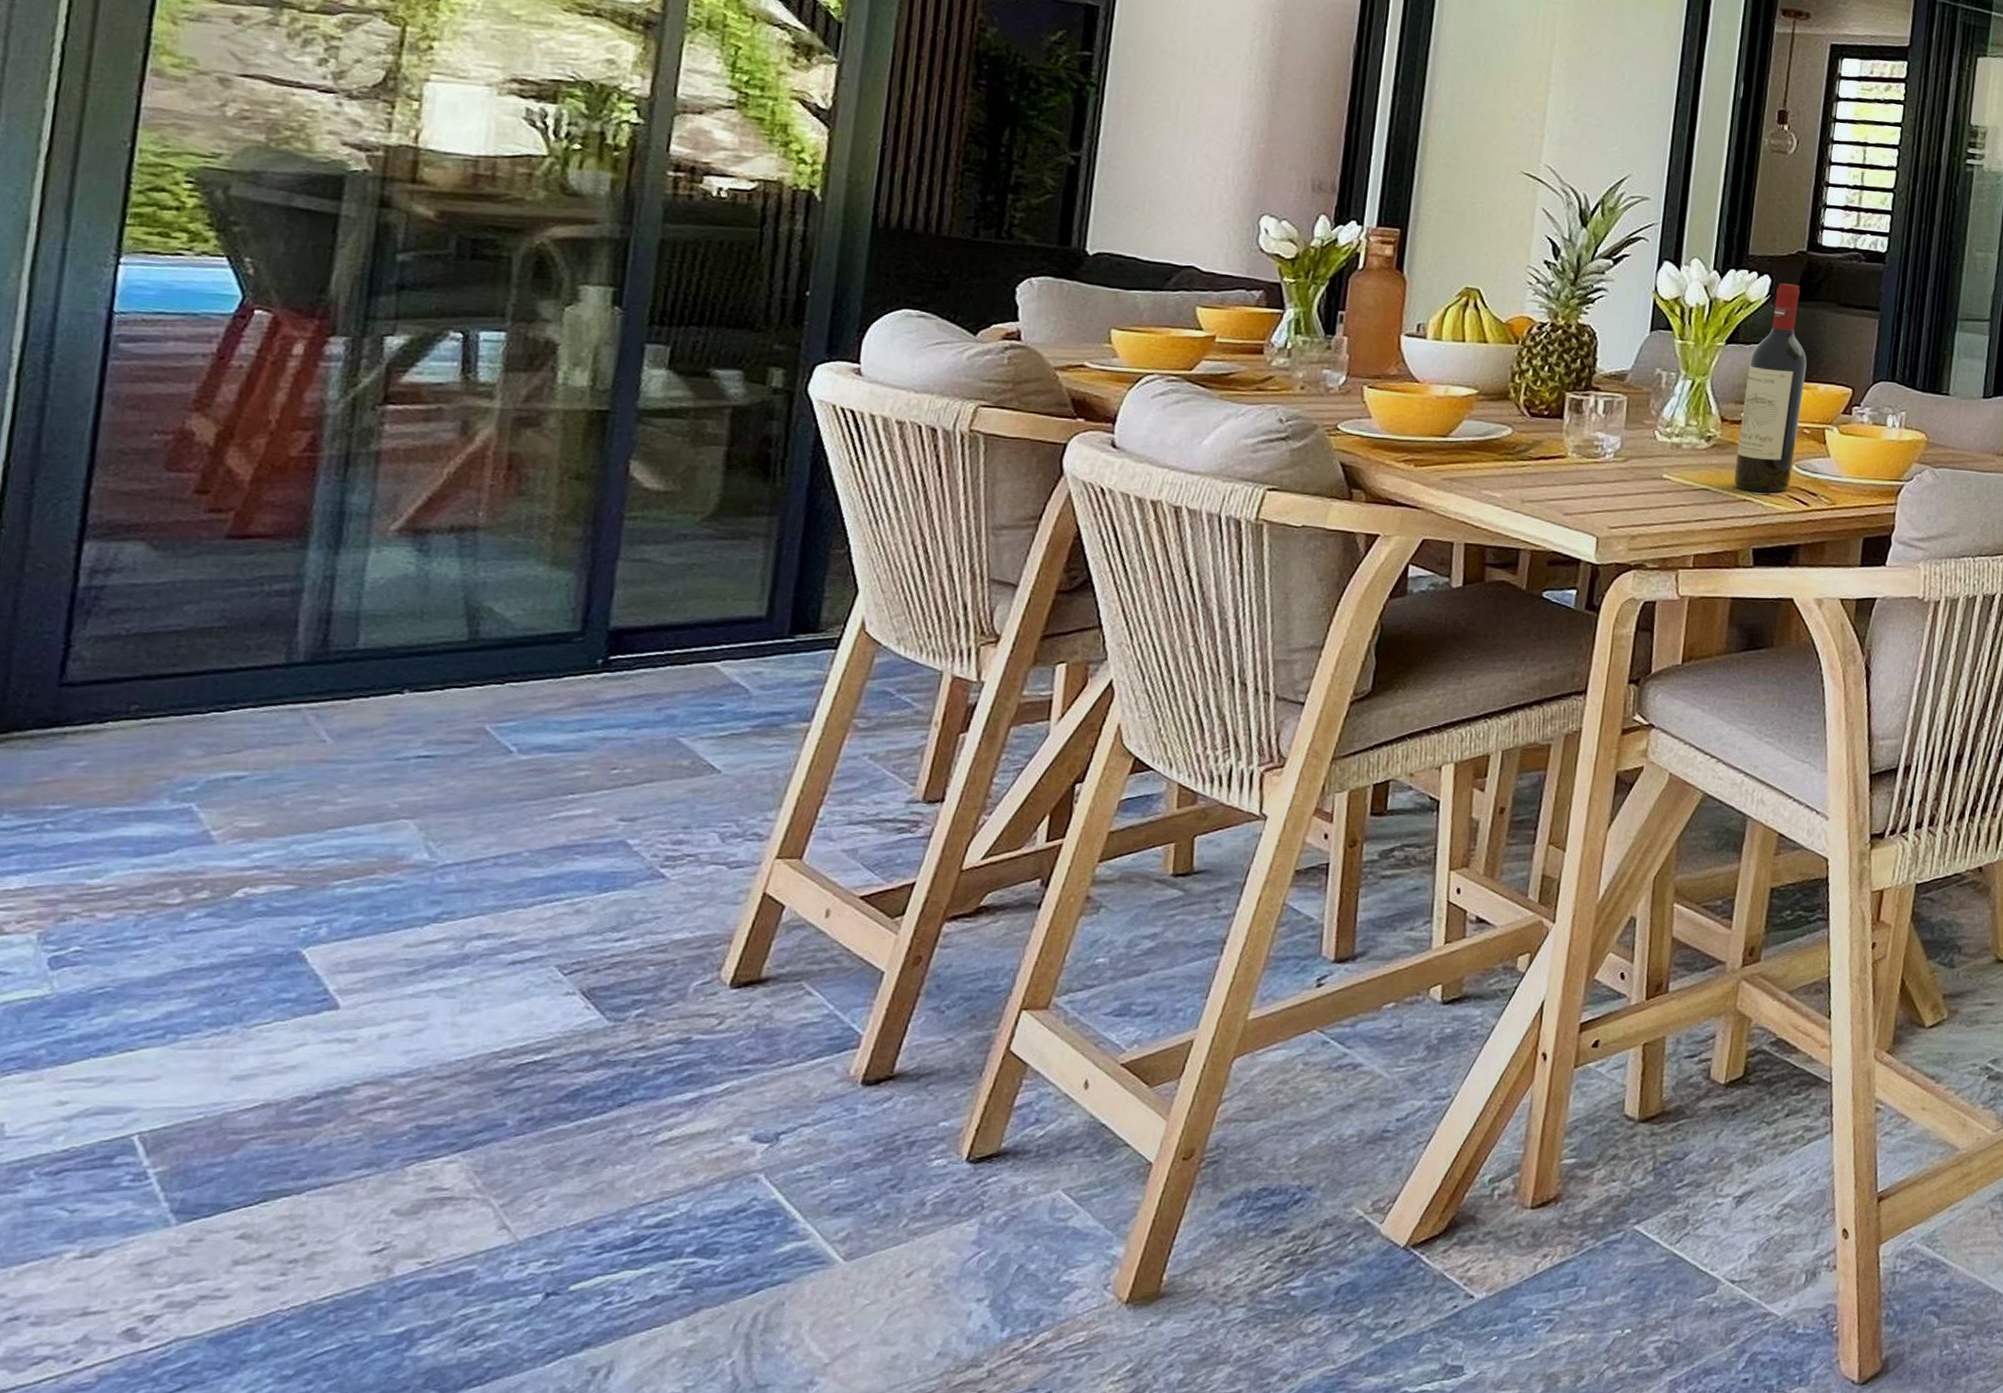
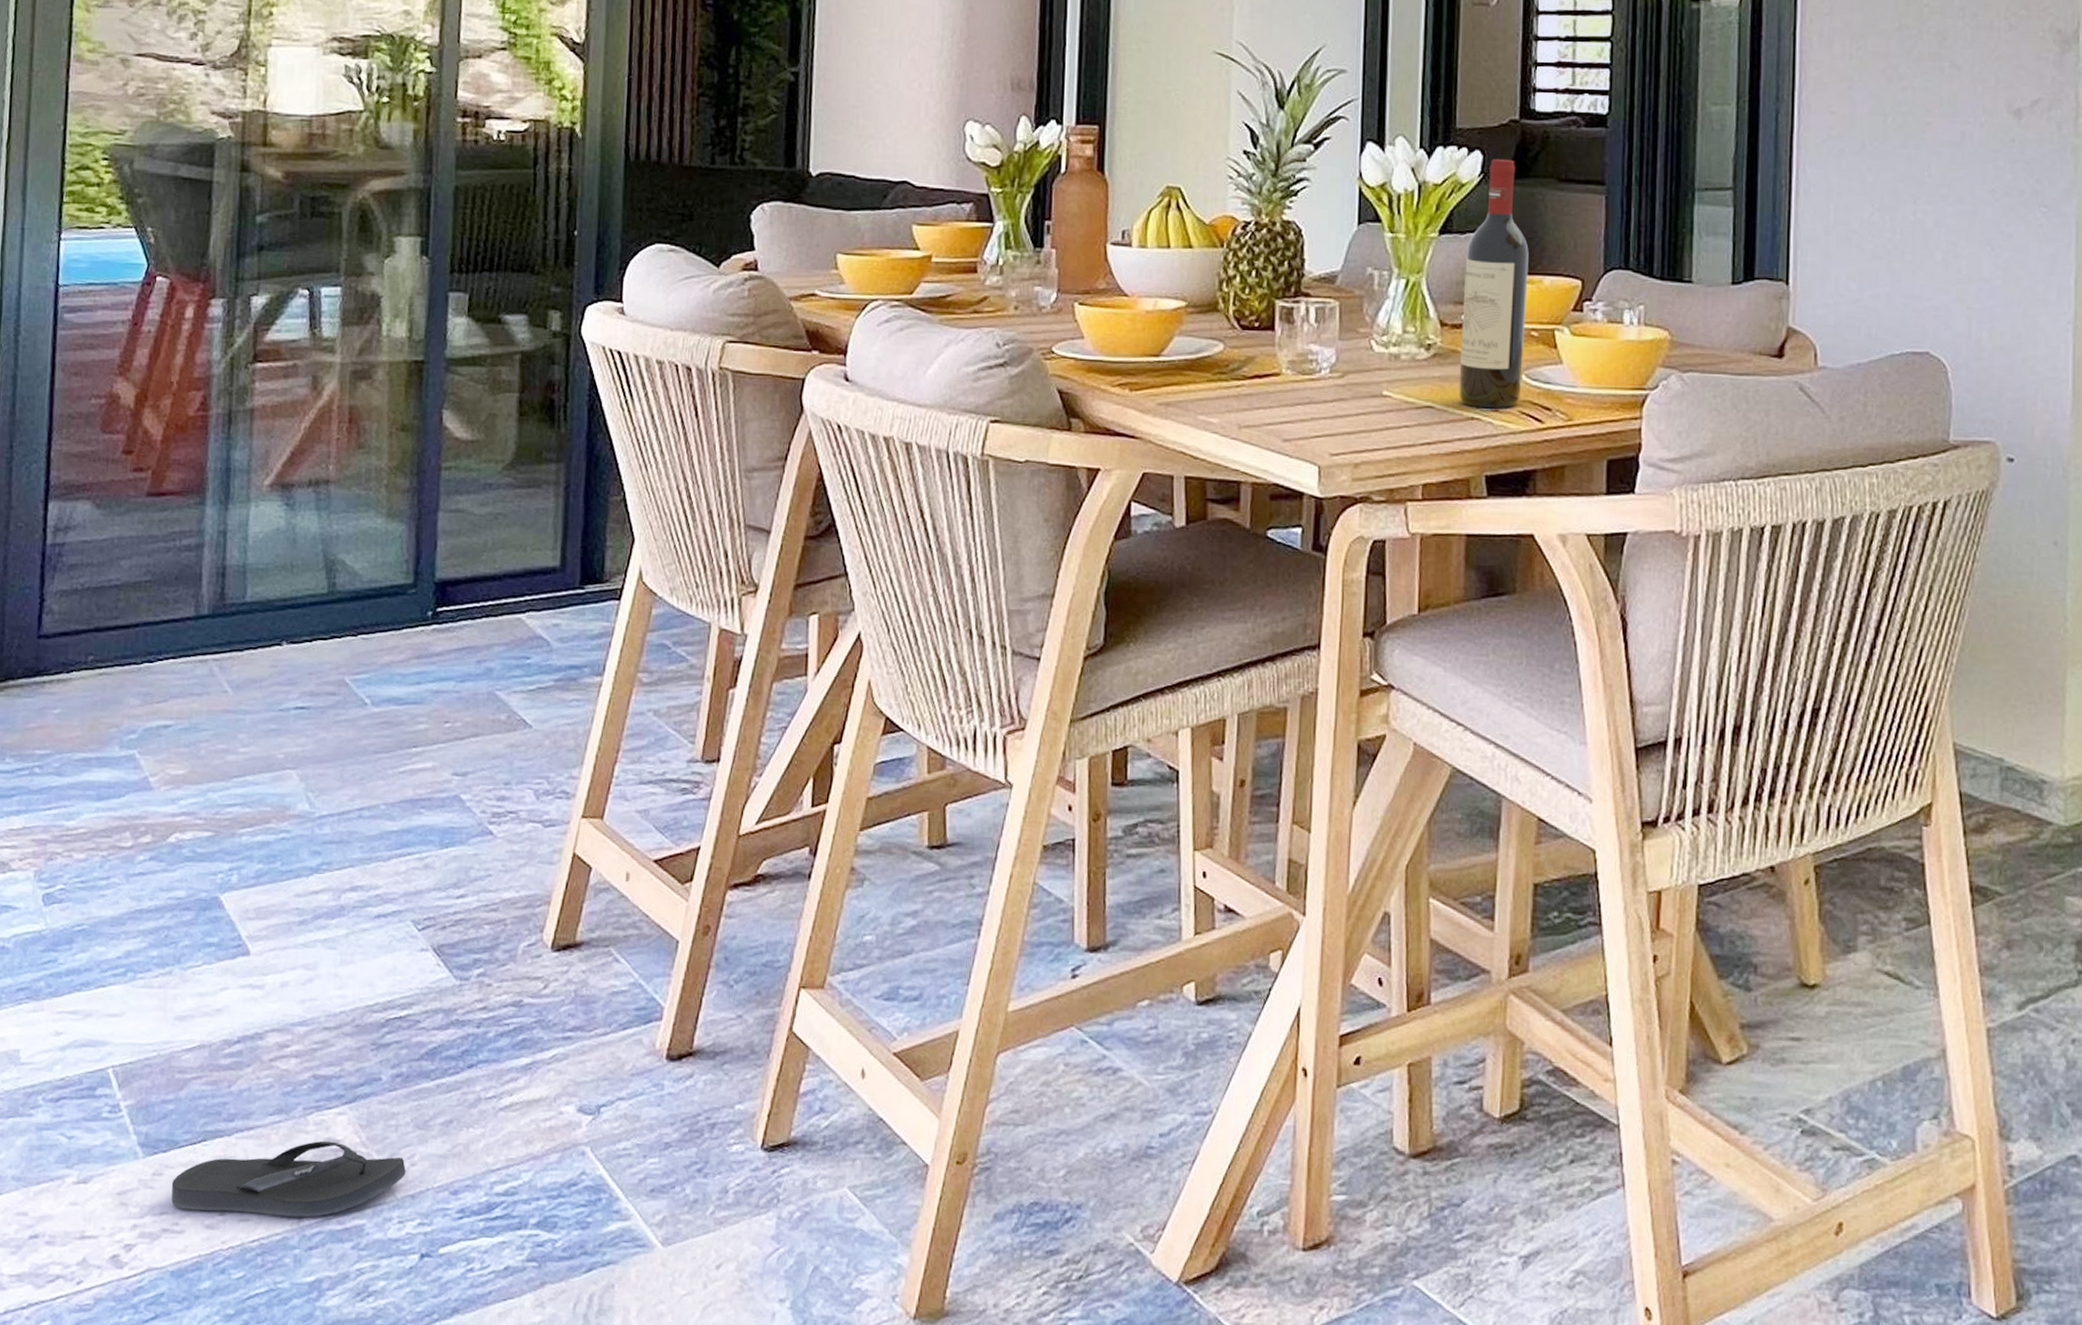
sandal: none [214,1190,532,1274] -> present [171,1140,406,1218]

